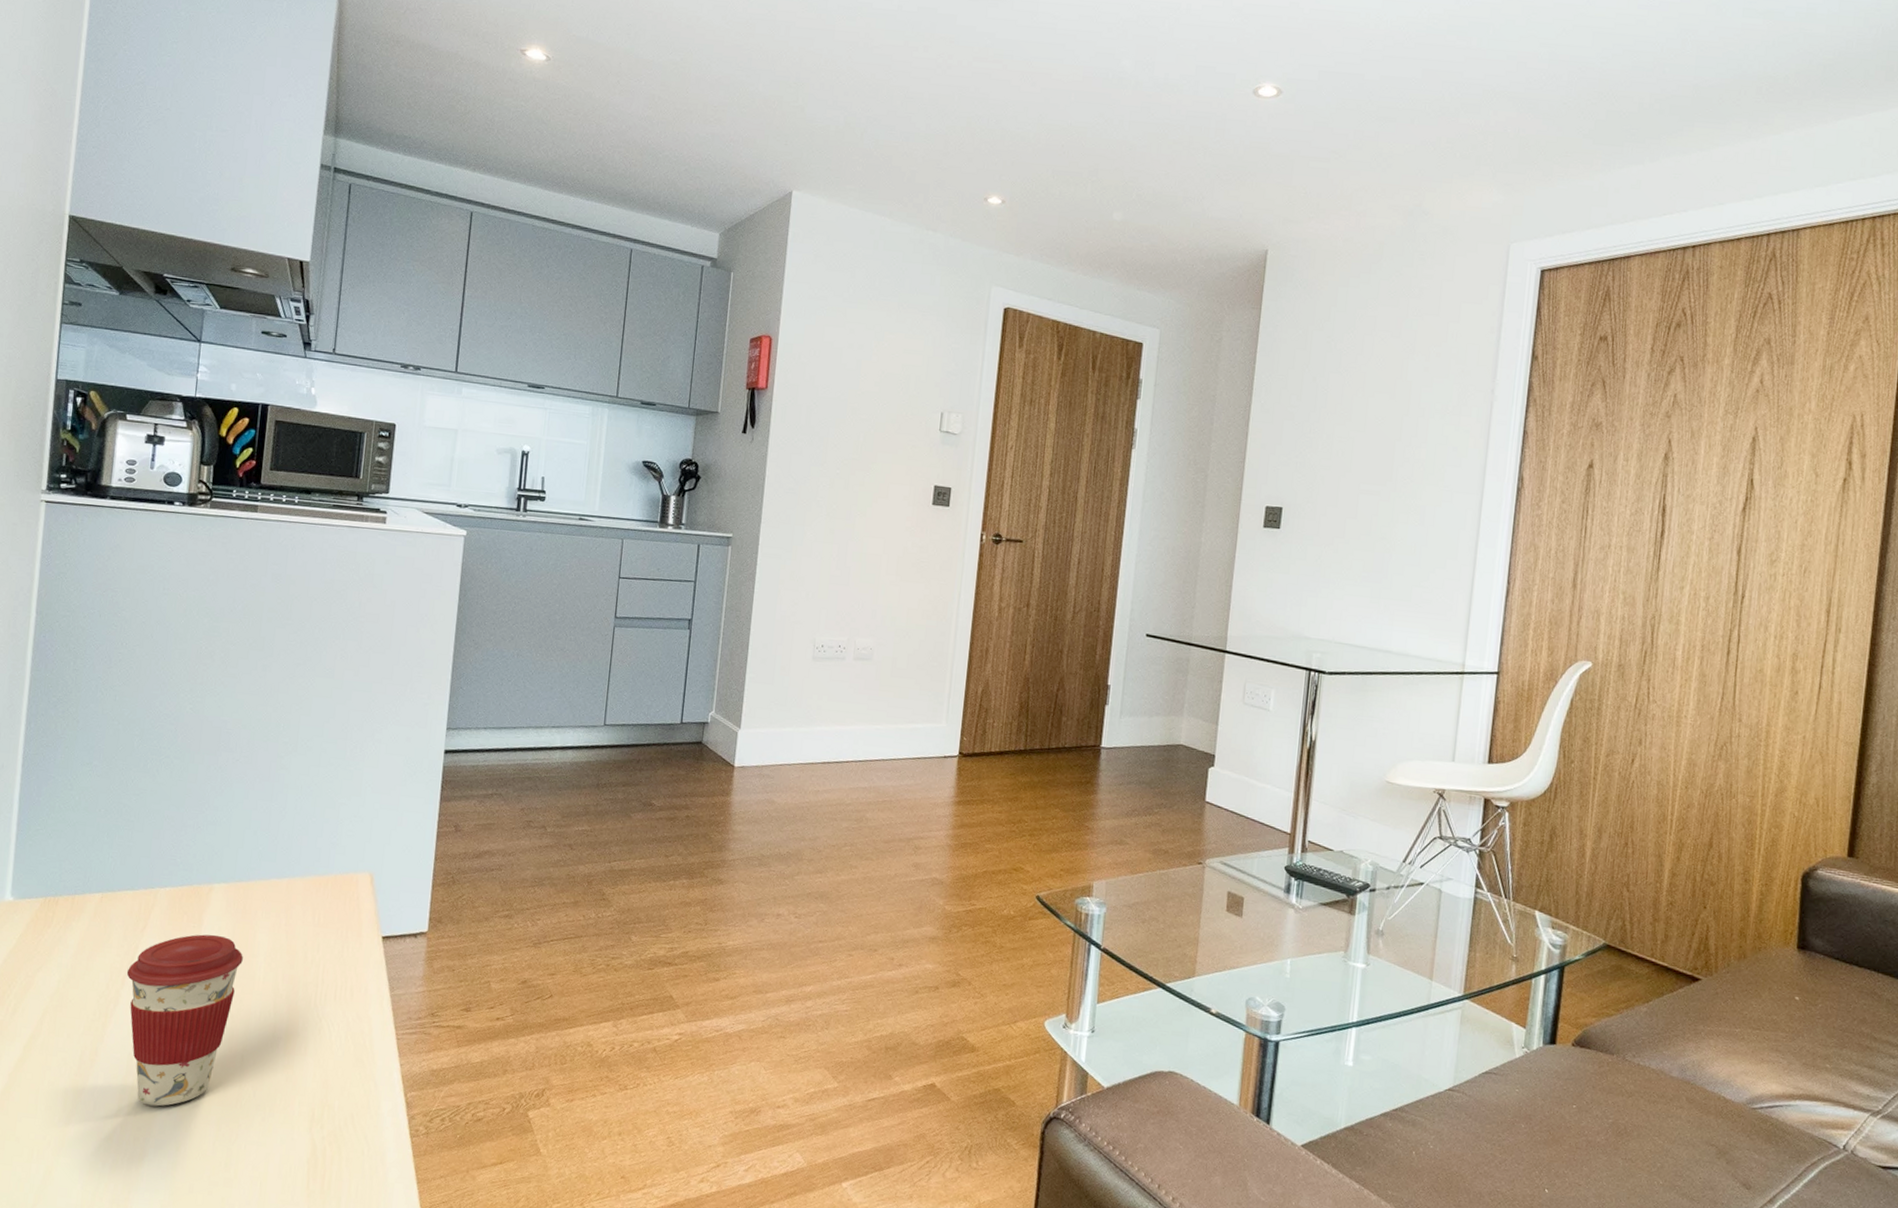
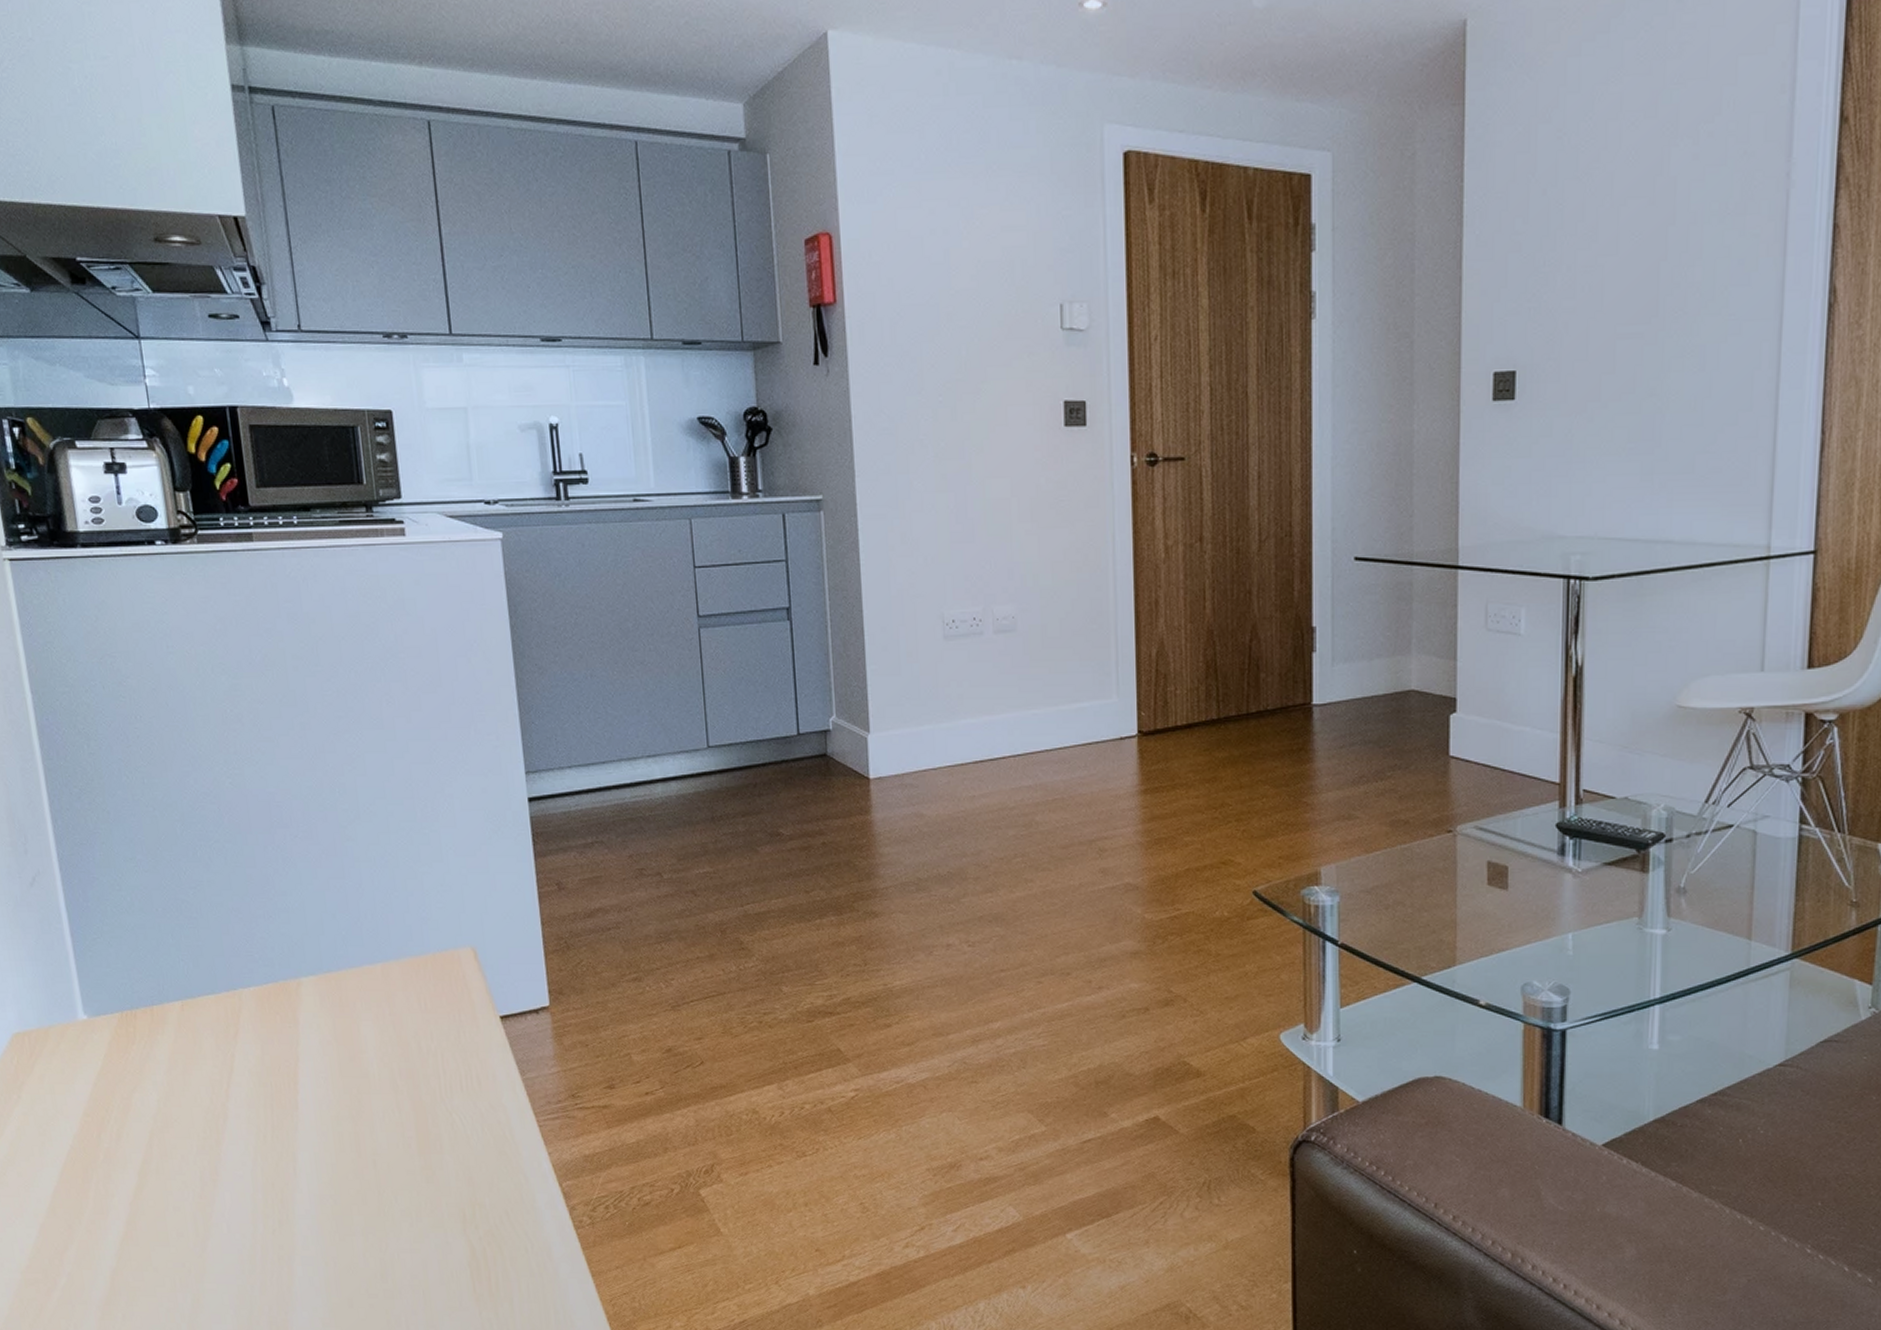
coffee cup: present [126,934,243,1107] -> none [228,1033,352,1222]

